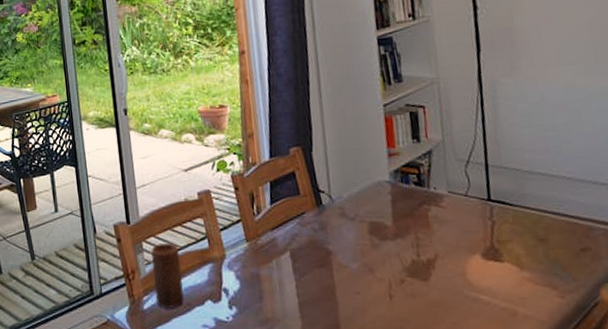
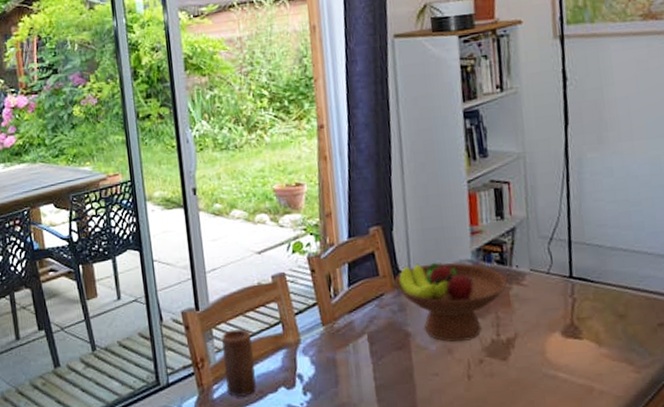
fruit bowl: none [314,182,427,261] -> present [394,262,508,342]

